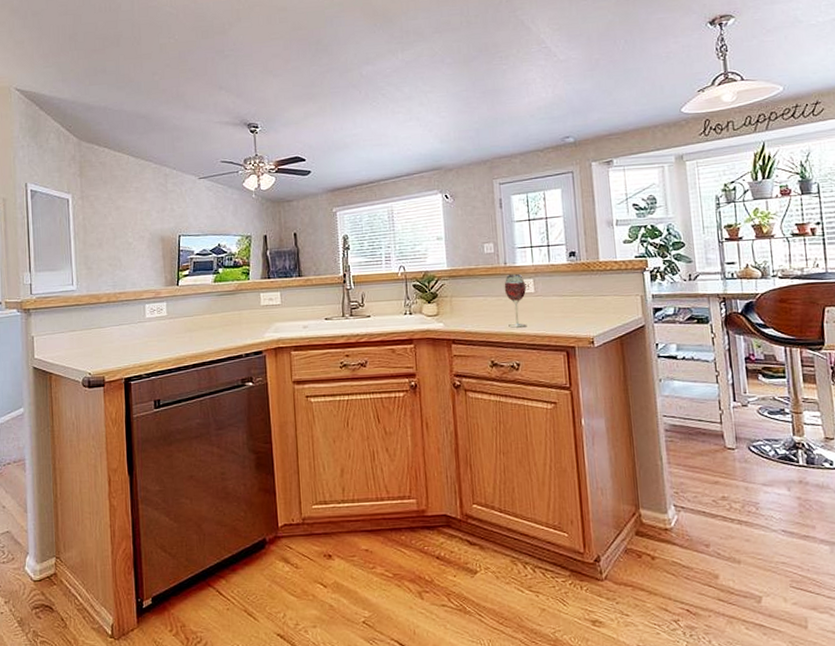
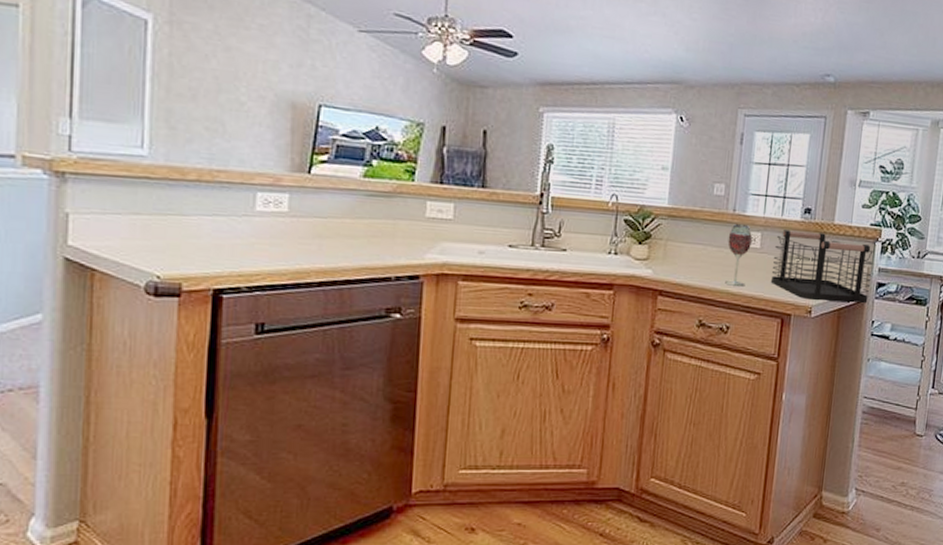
dish rack: none [547,271,648,331] -> present [771,230,873,304]

